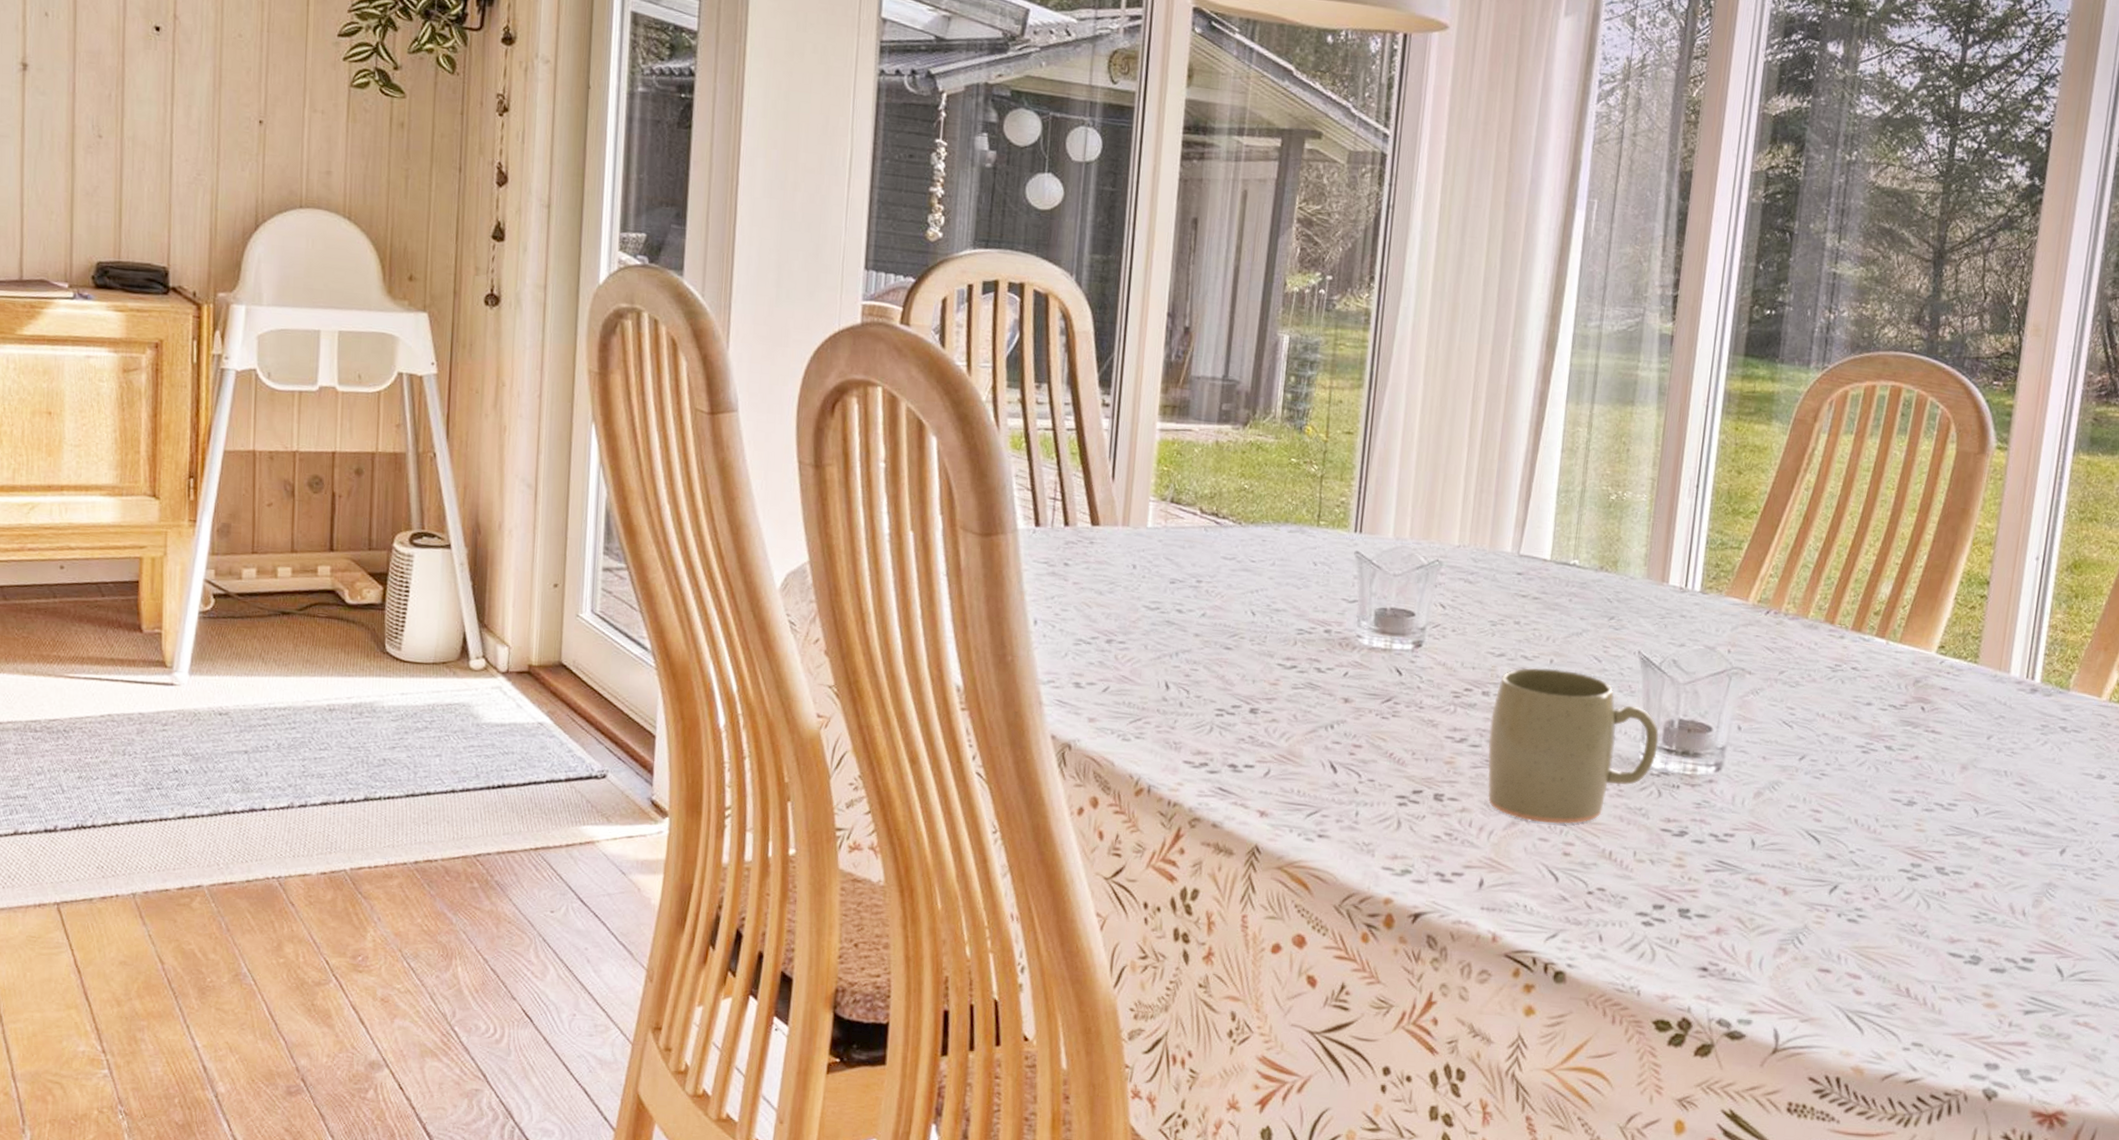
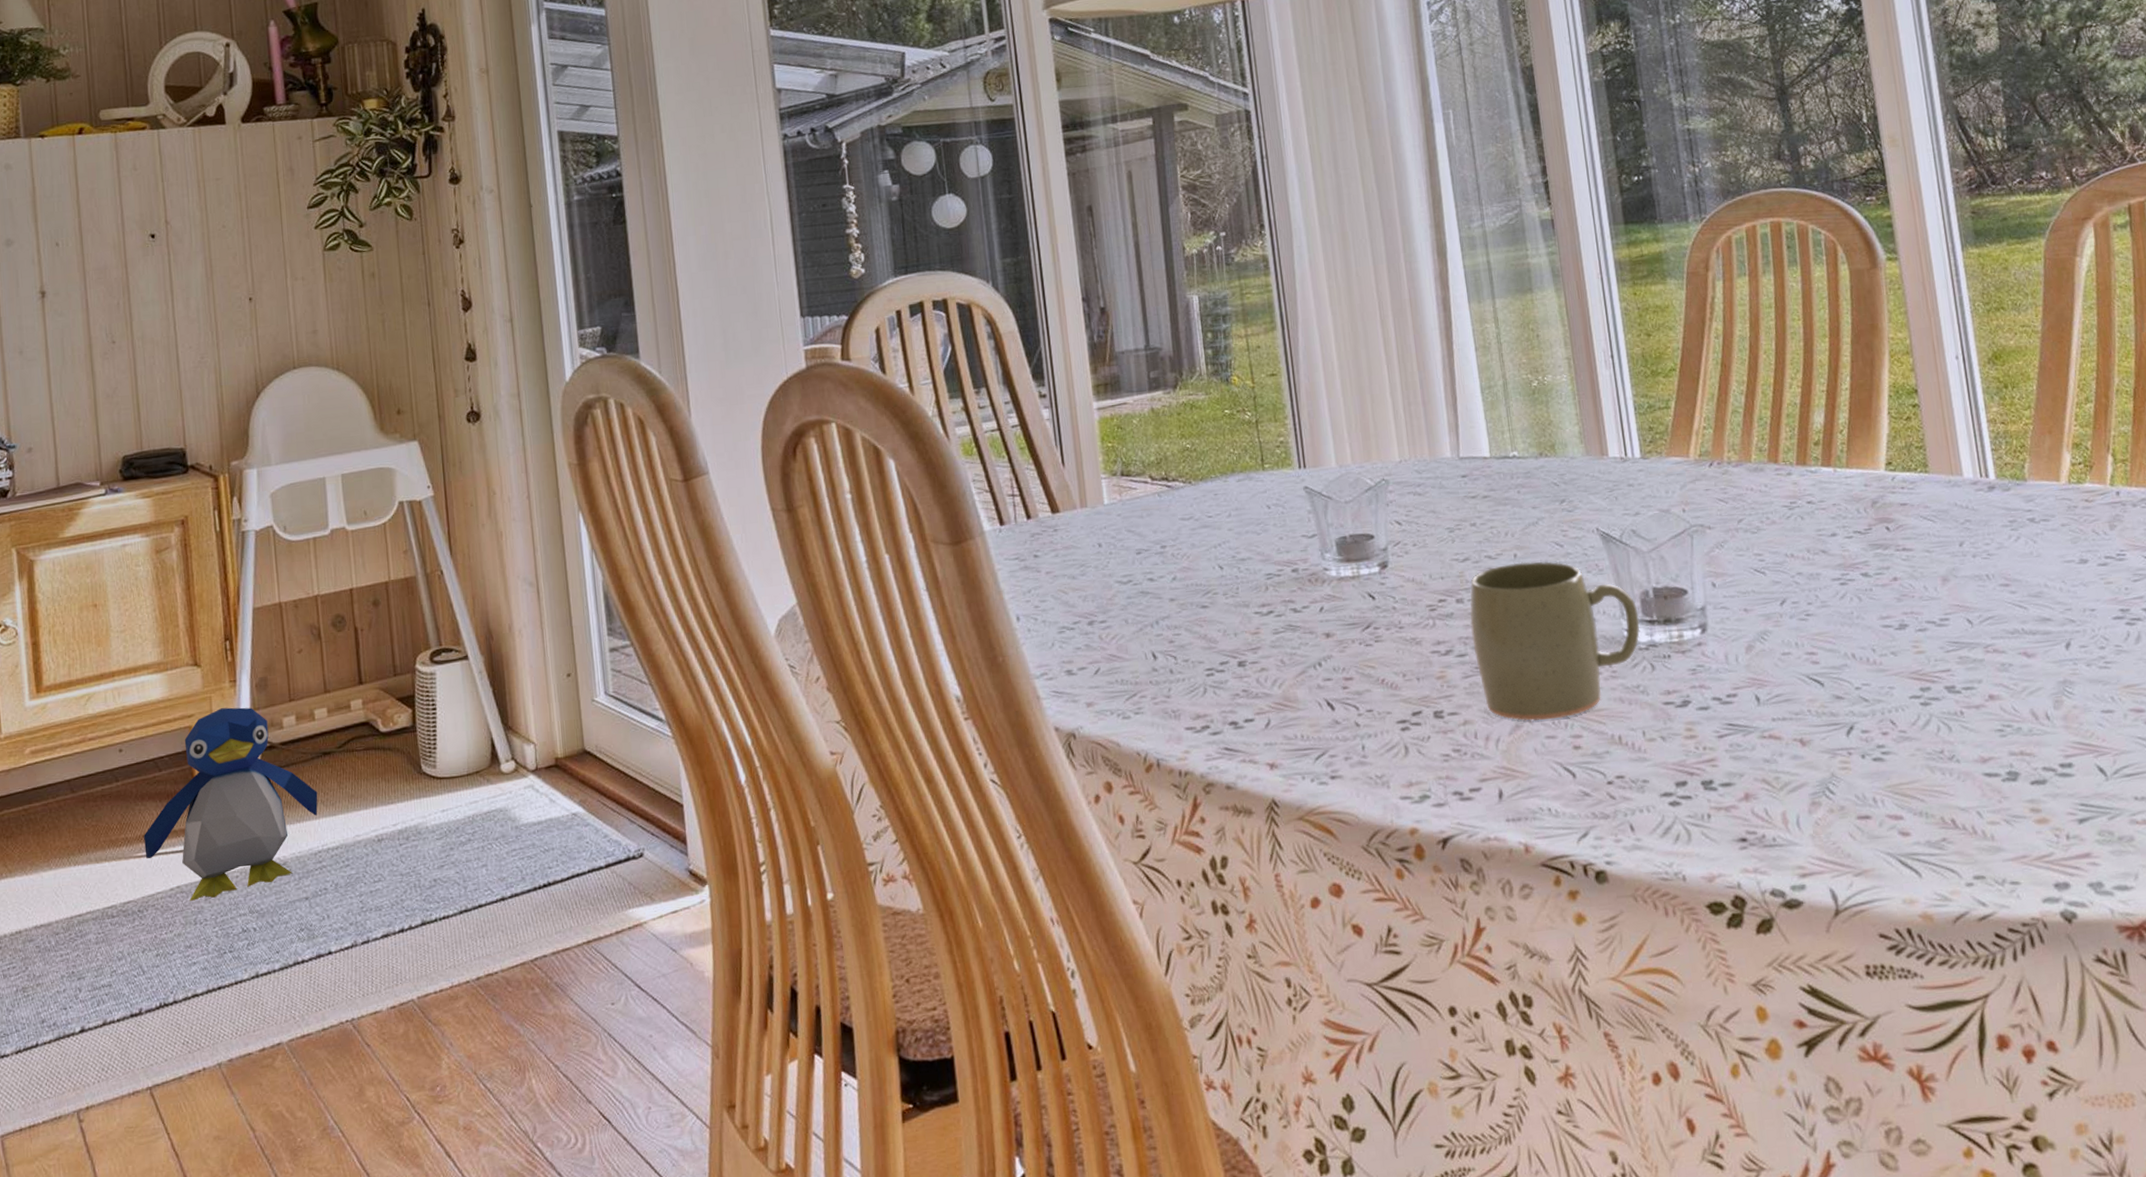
toy: none [77,546,271,733] -> present [144,707,318,901]

